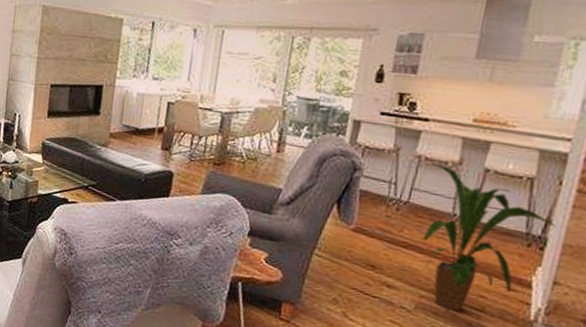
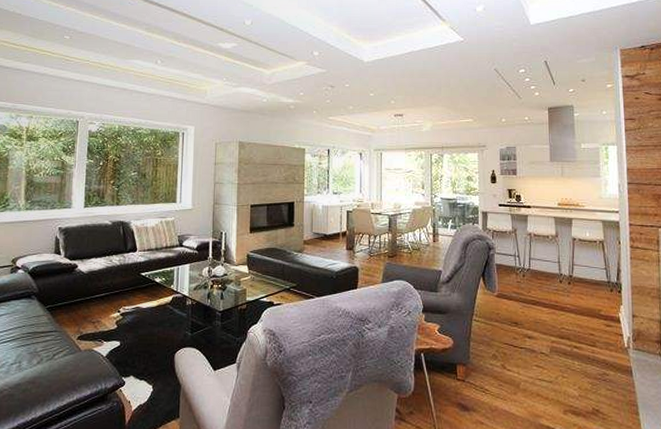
house plant: present [422,163,557,312] -> none [539,238,624,350]

